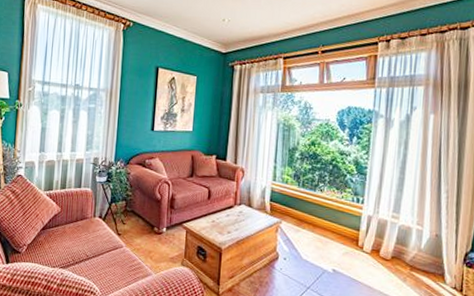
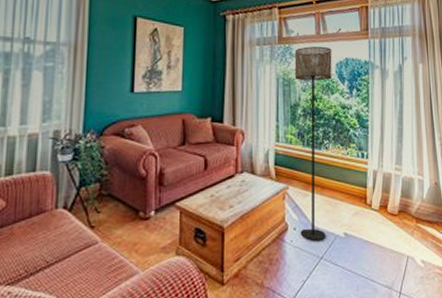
floor lamp: none [290,94,335,272] -> present [294,46,332,240]

